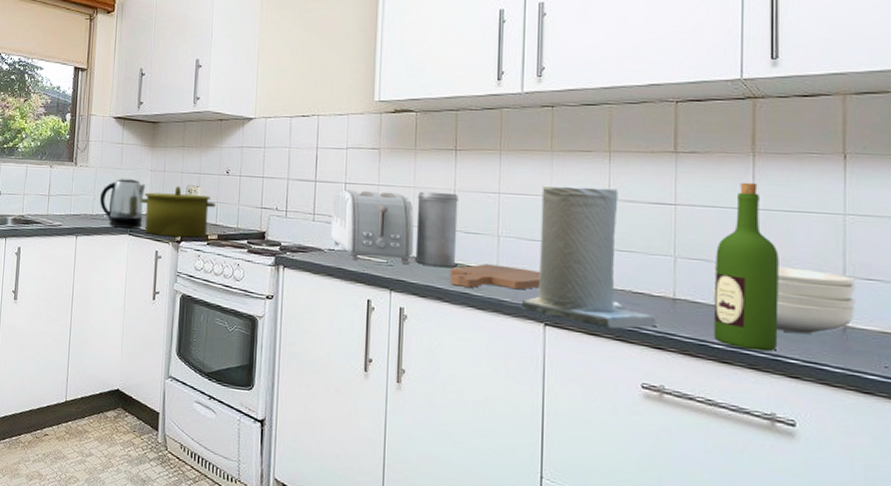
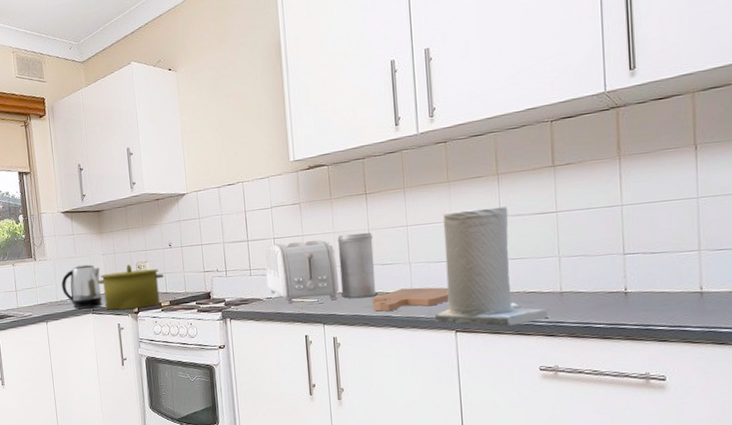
bowl: present [712,261,856,334] -> none [590,249,710,305]
wine bottle: present [713,182,779,352] -> none [593,182,648,325]

